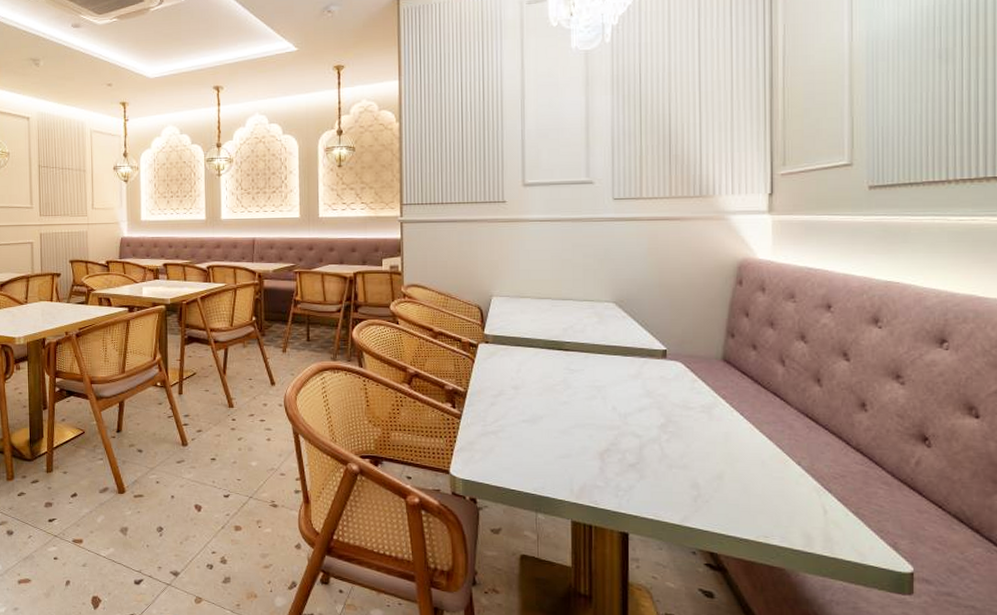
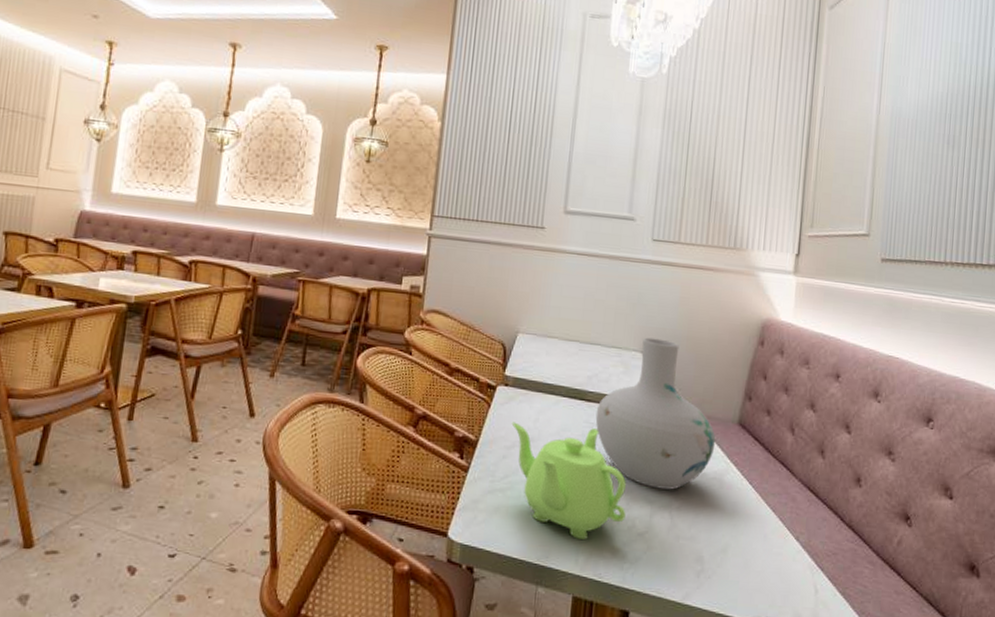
teapot: none [496,374,615,473] -> present [511,422,626,541]
vase: none [575,288,700,424] -> present [595,337,716,490]

